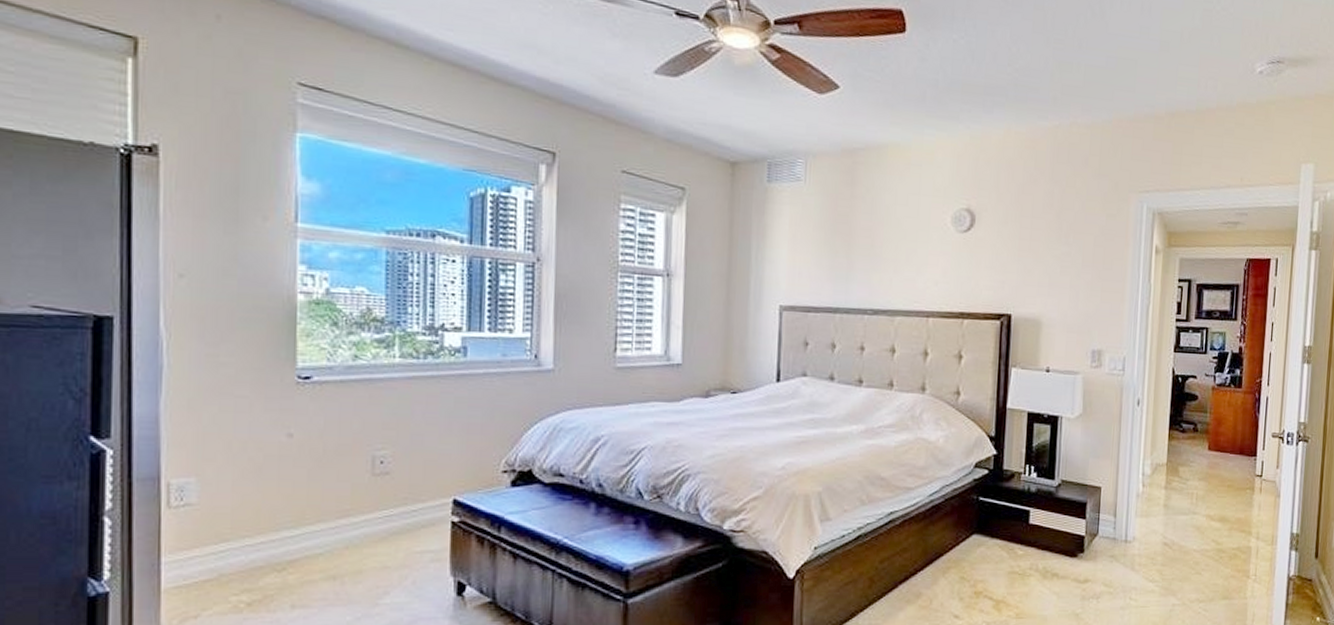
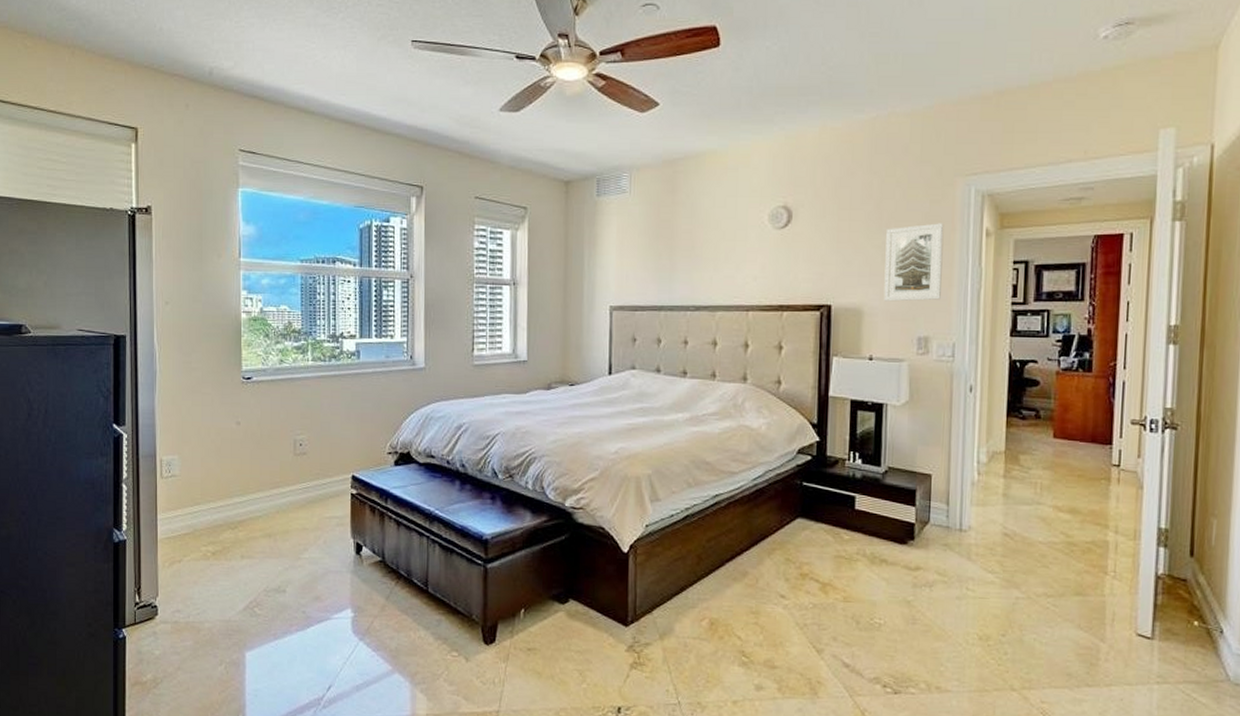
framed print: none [1061,237,1119,314] -> present [883,223,944,302]

